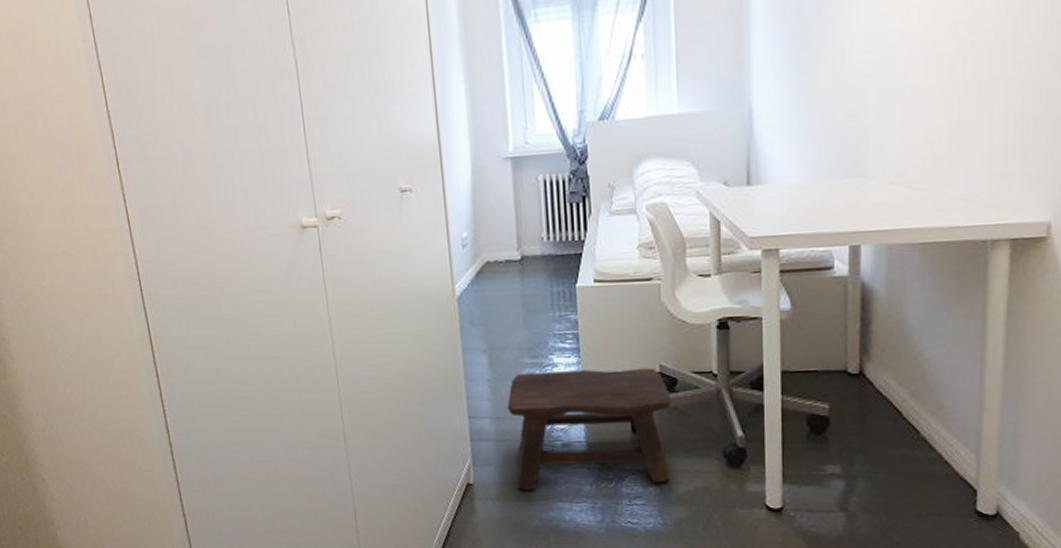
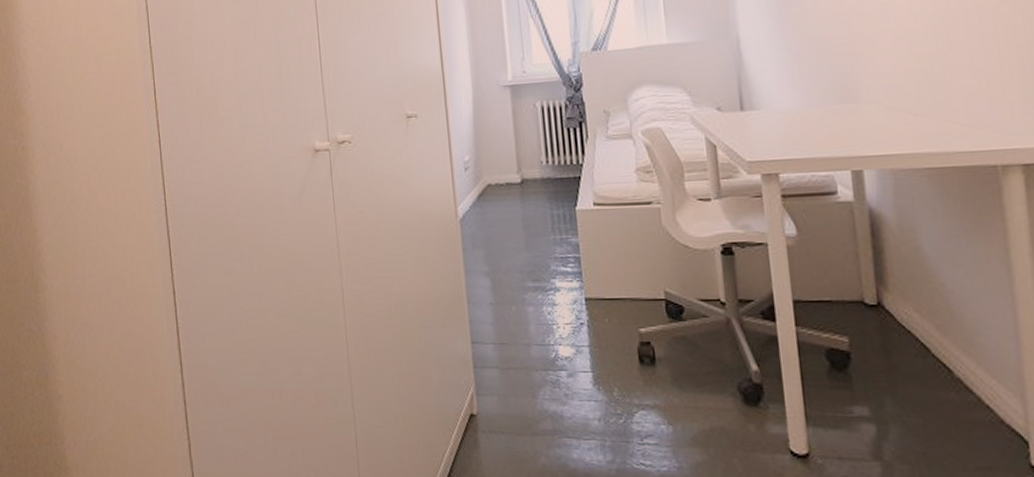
stool: present [507,368,672,490] -> none [510,294,682,423]

